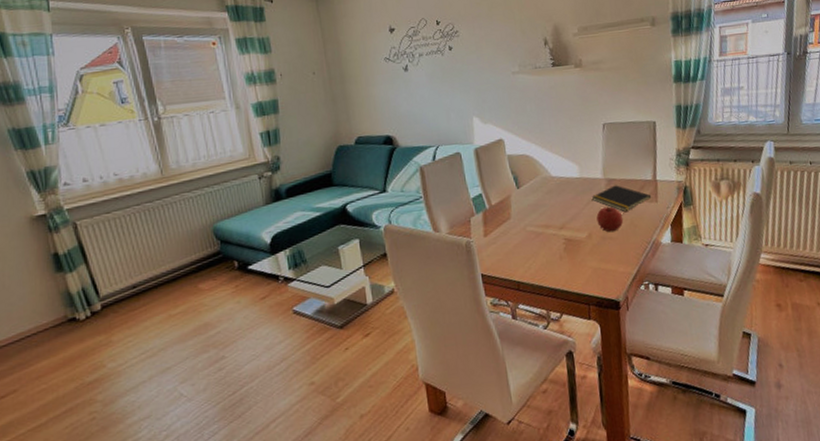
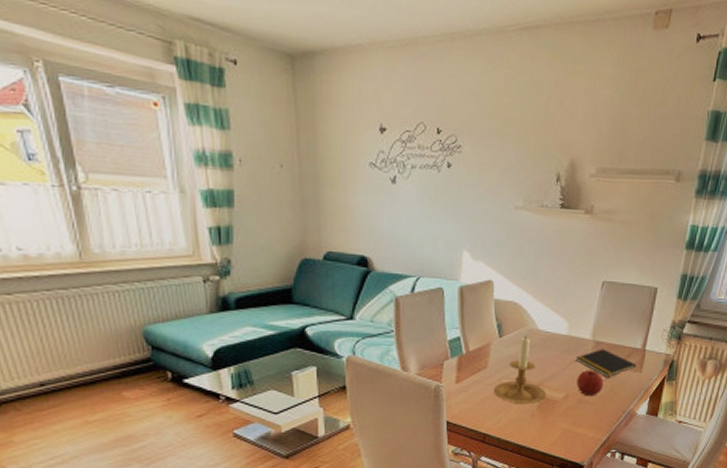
candle holder: none [519,183,571,249] -> present [493,335,547,405]

